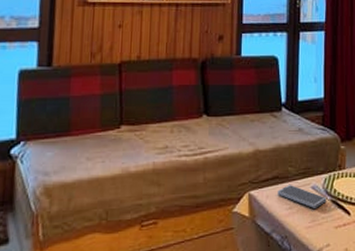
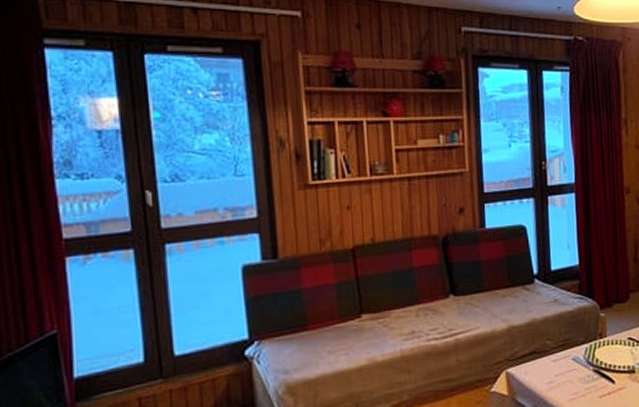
smartphone: present [277,185,327,208] -> none [536,358,589,380]

